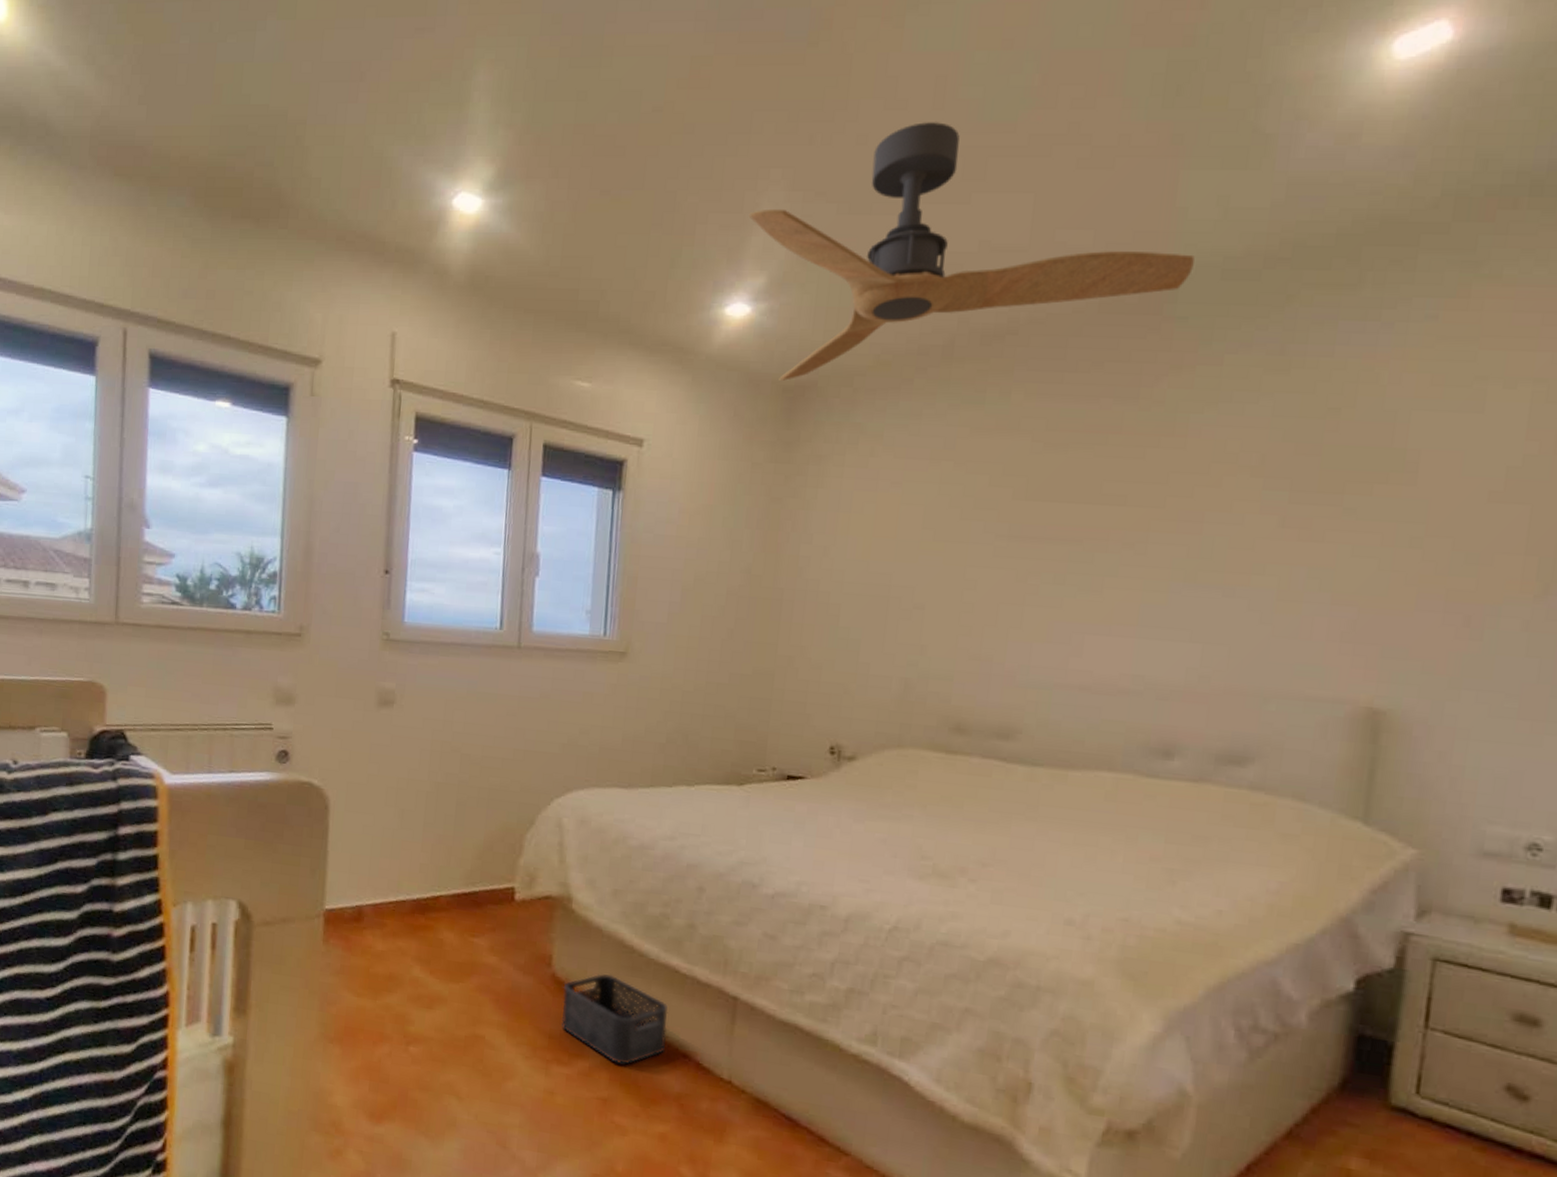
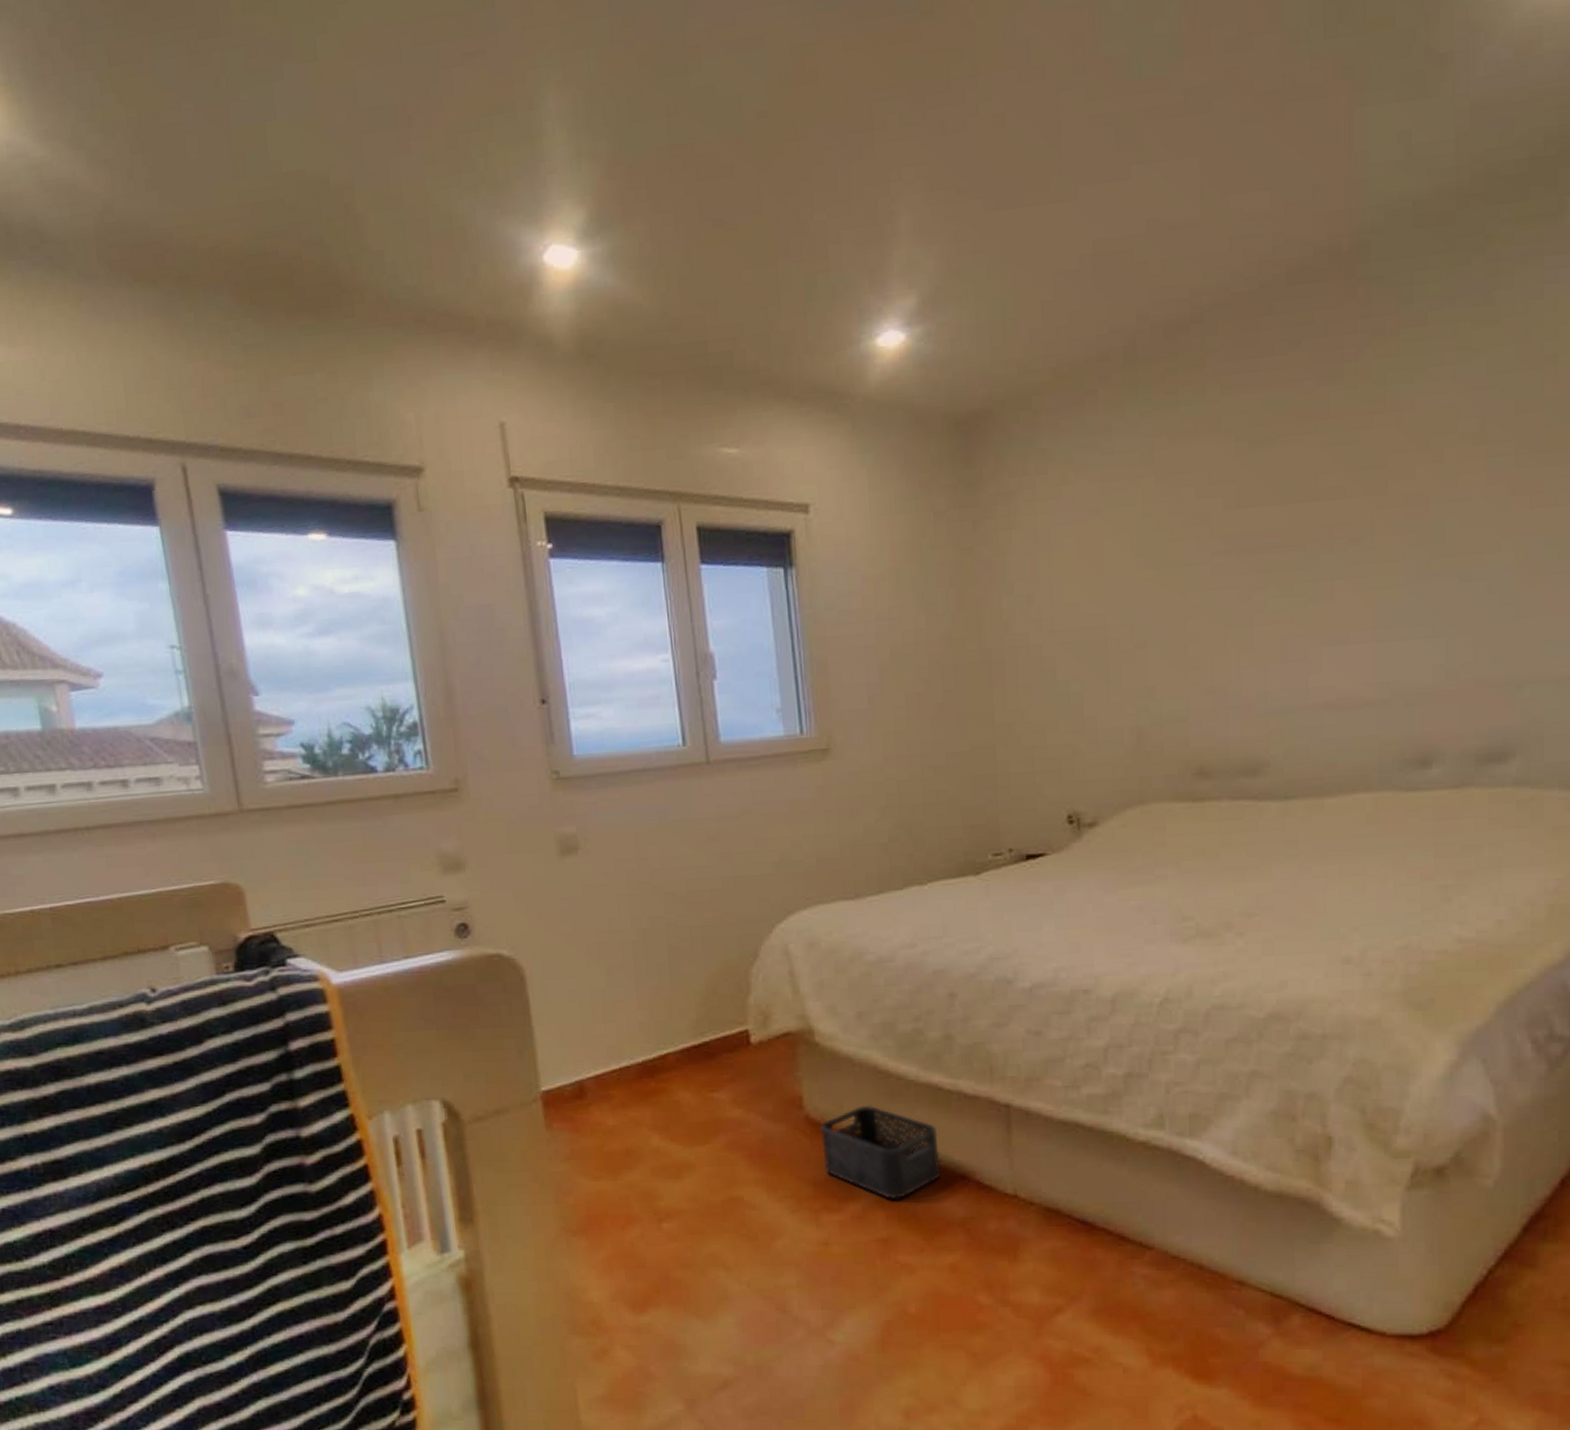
ceiling fan: present [748,122,1195,381] -> none [885,87,1382,413]

